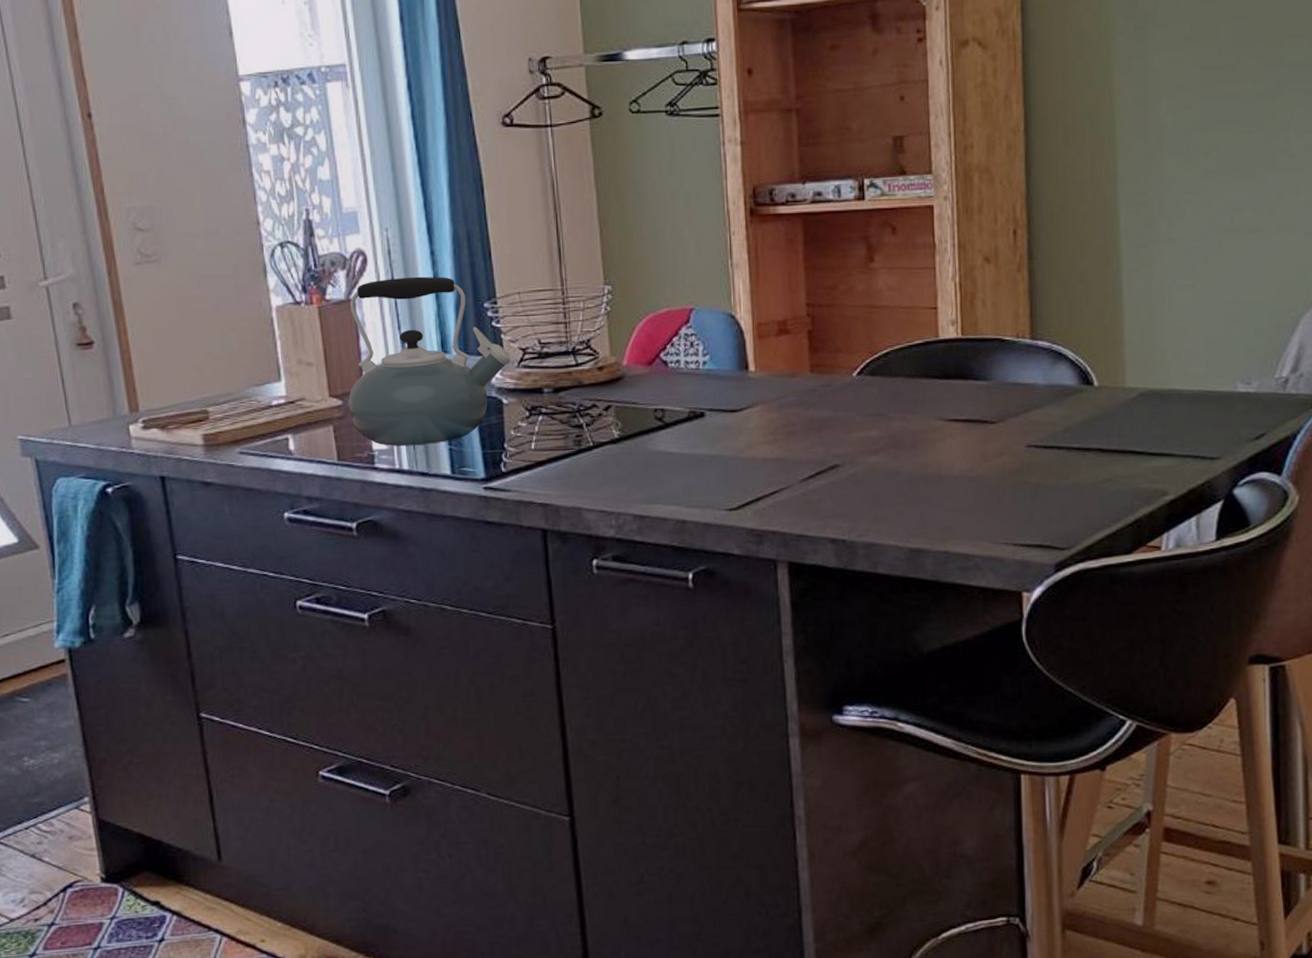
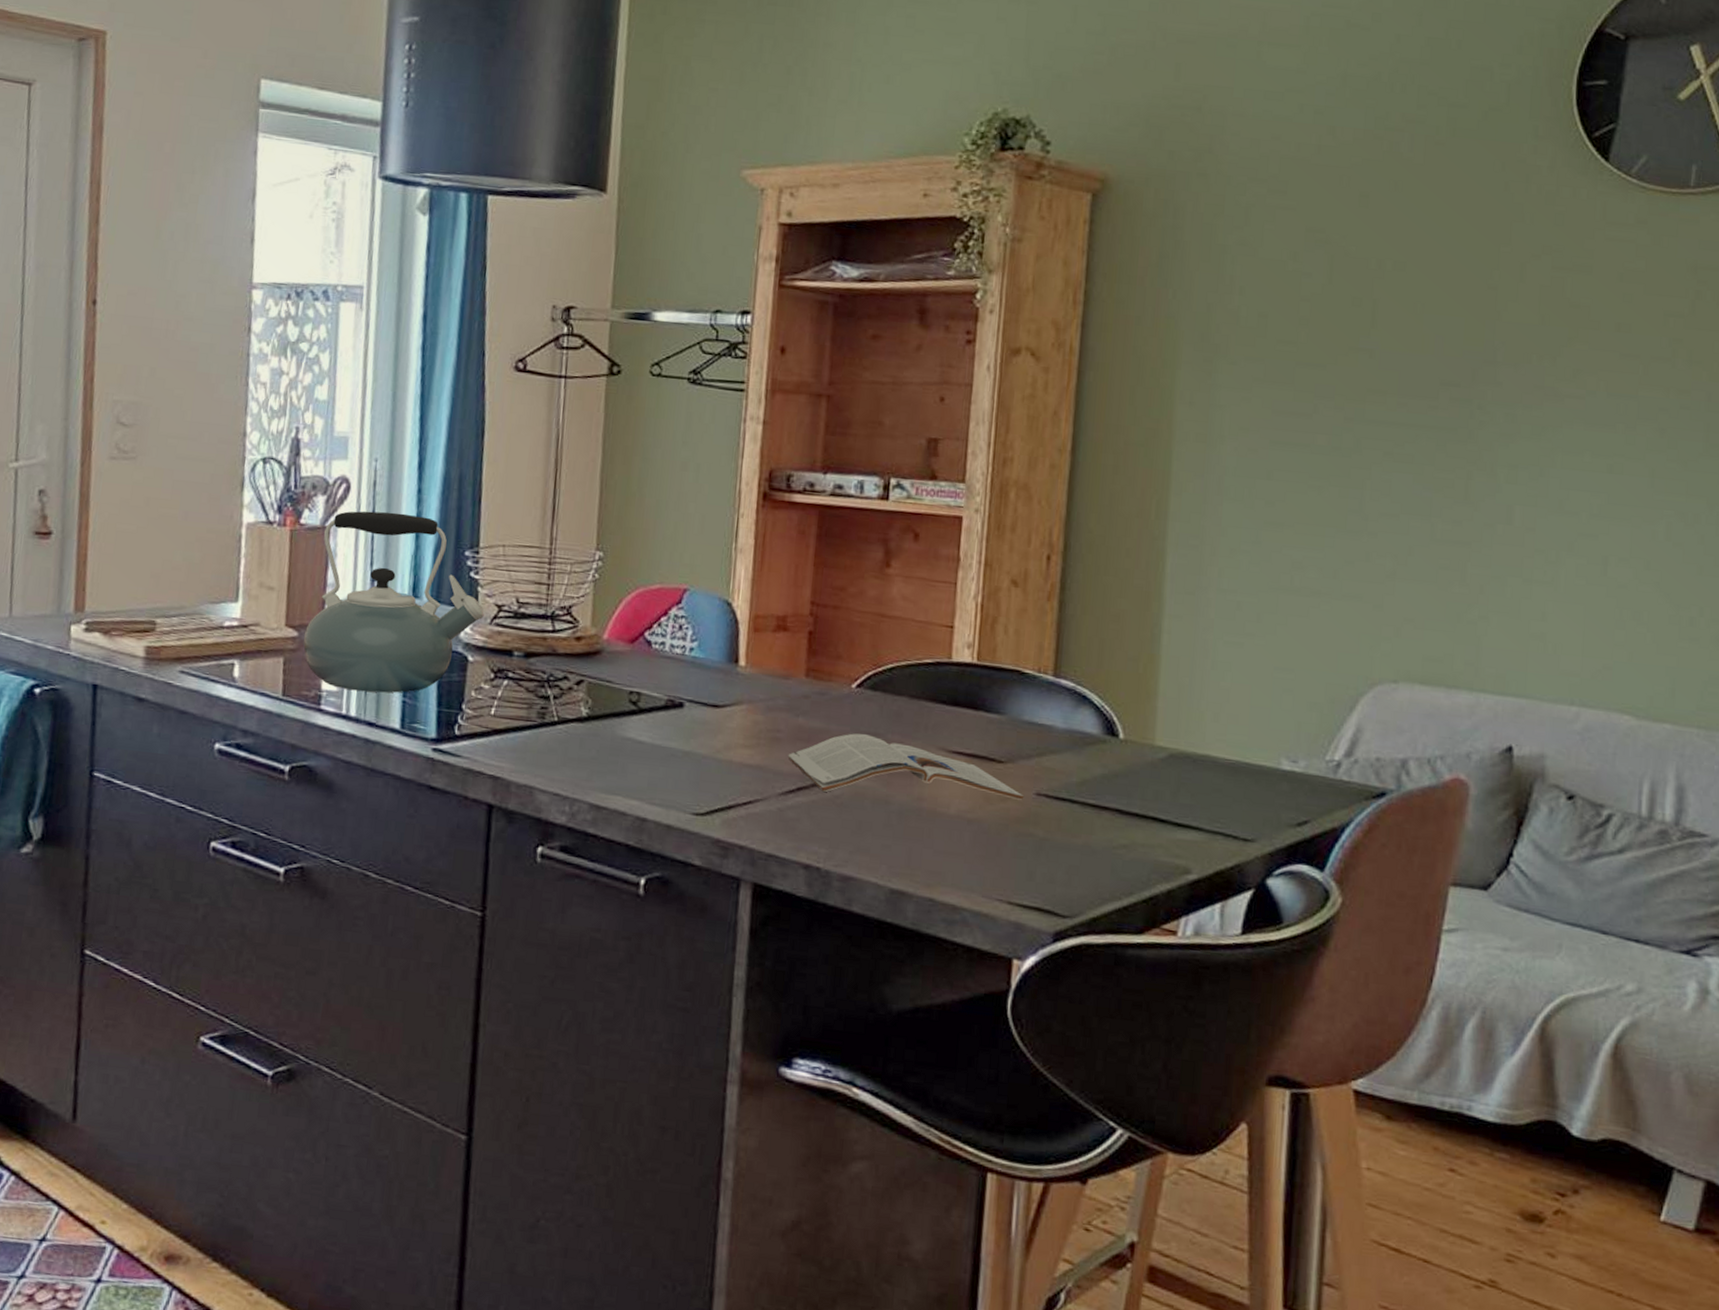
magazine: none [804,415,1017,474] -> present [788,733,1024,800]

